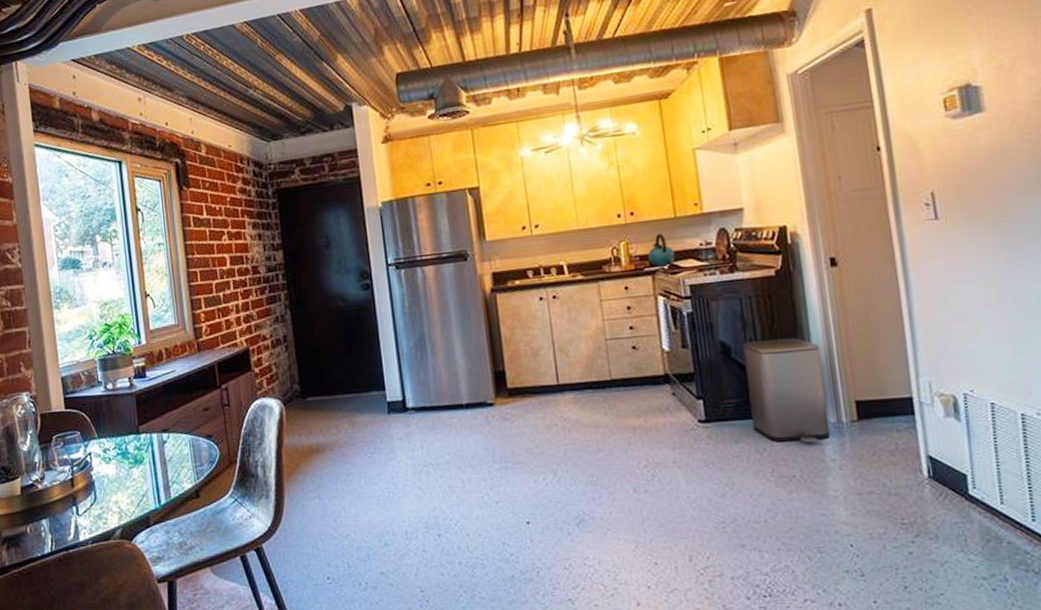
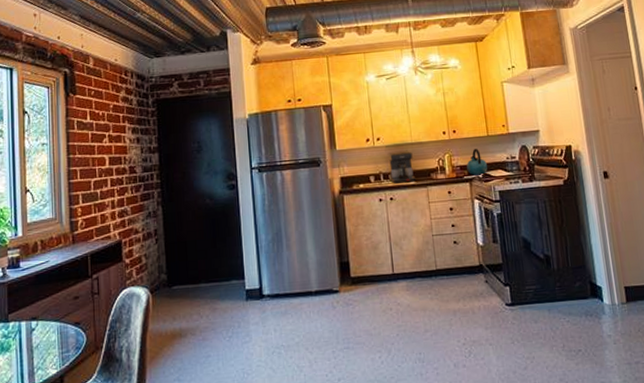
coffee maker: none [548,238,585,279] -> present [387,150,417,184]
pedal bin: present [742,338,830,443] -> none [539,235,607,322]

